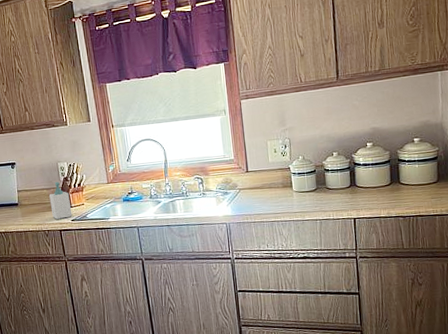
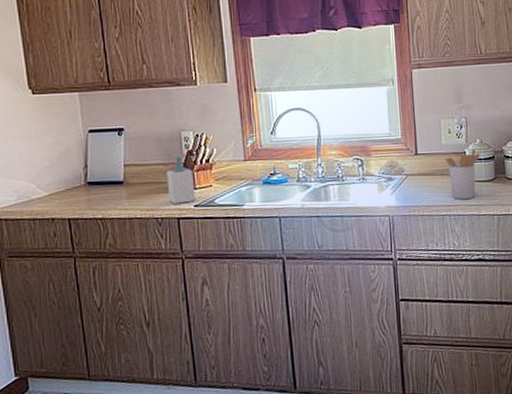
utensil holder: none [272,164,303,208] -> present [444,148,481,200]

